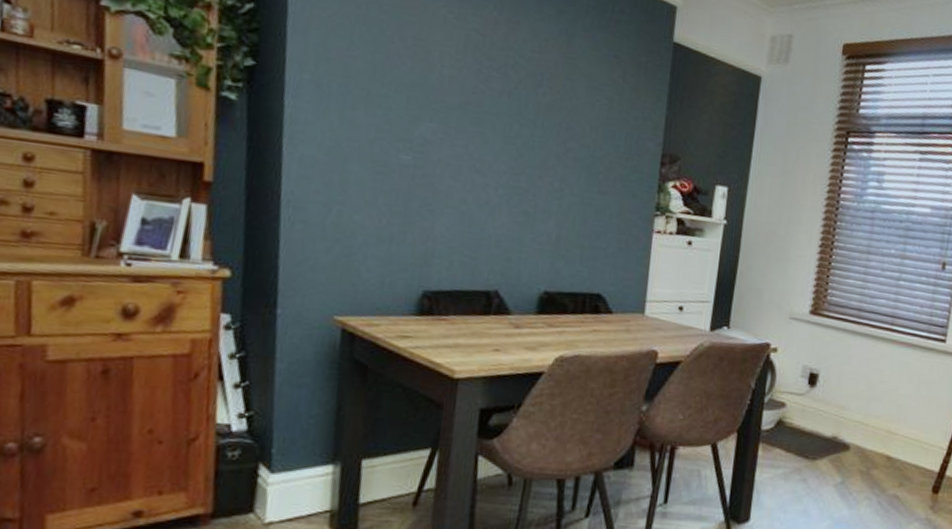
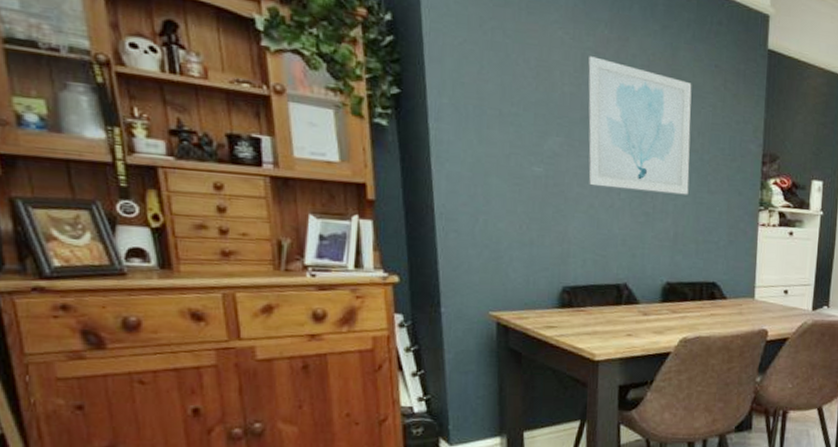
wall art: none [463,38,587,195] -> present [588,56,692,195]

